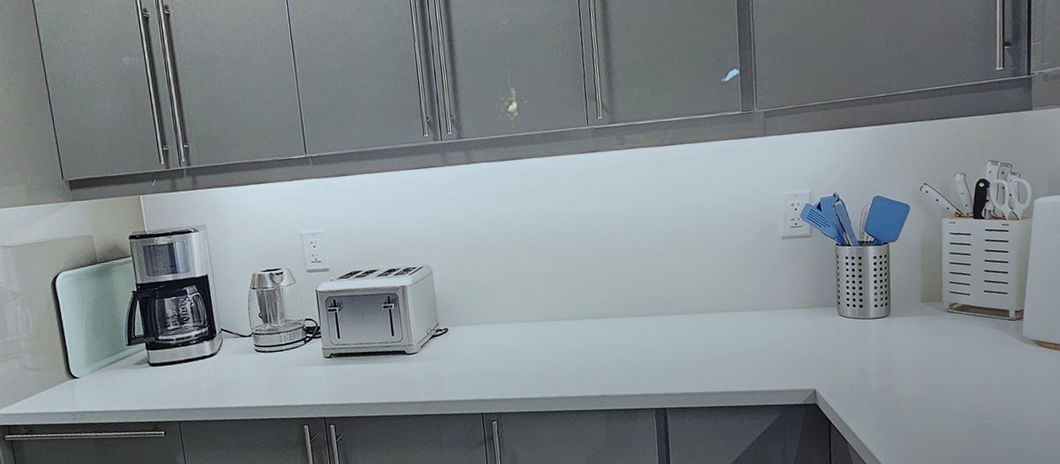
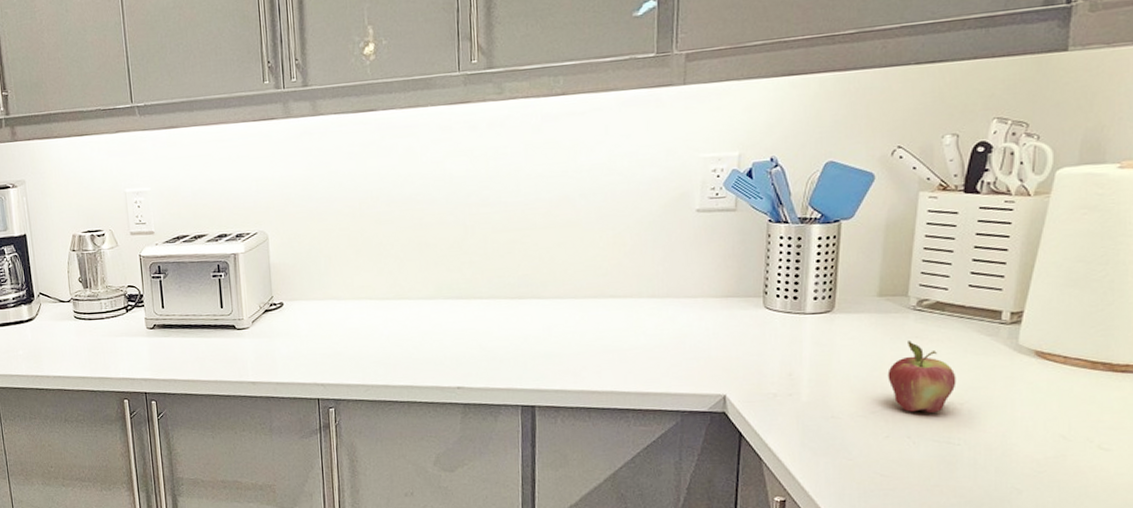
fruit: none [933,337,983,395] -> present [887,341,956,413]

